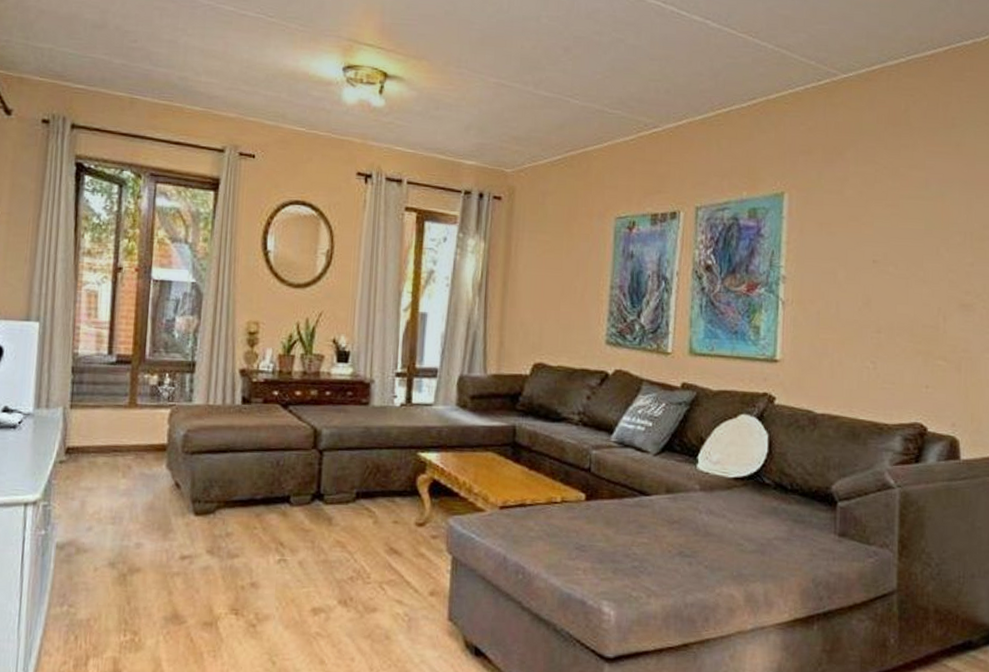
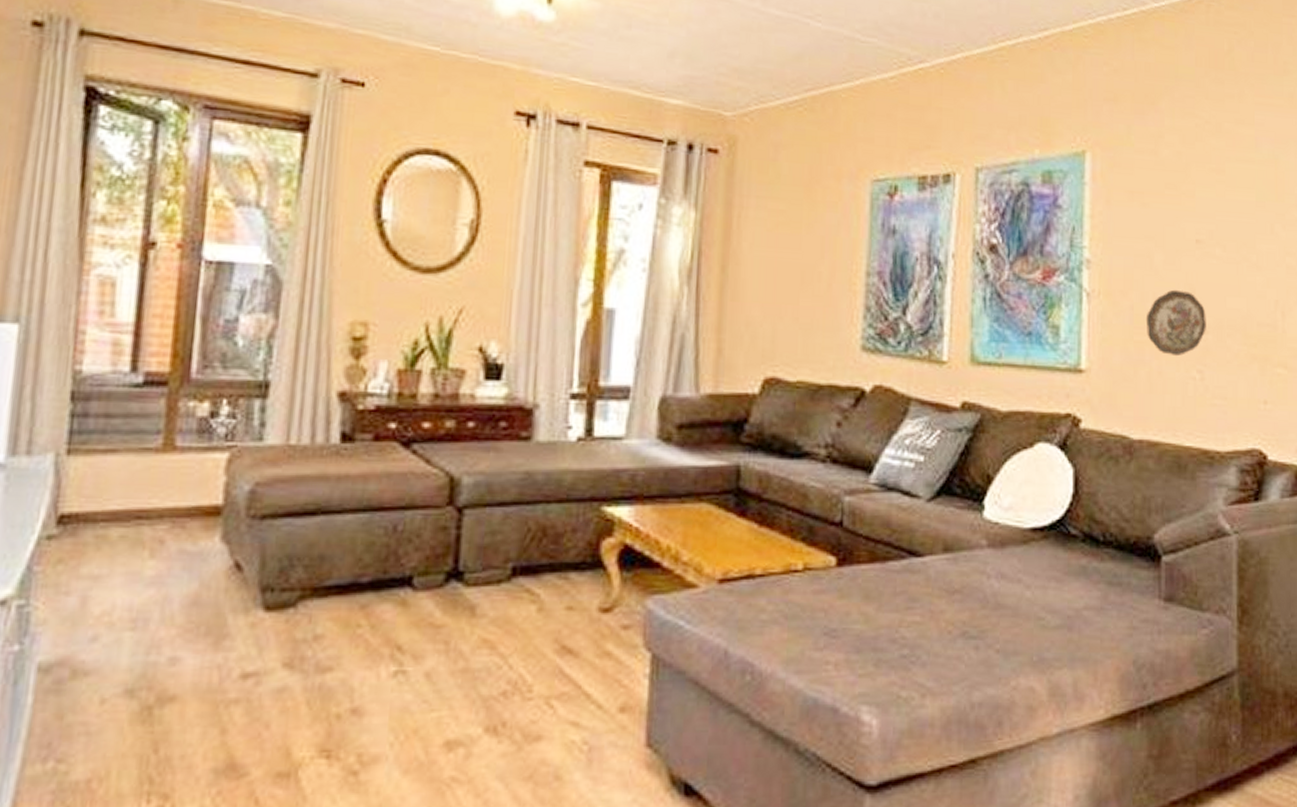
decorative plate: none [829,299,880,351] -> present [1145,289,1206,357]

